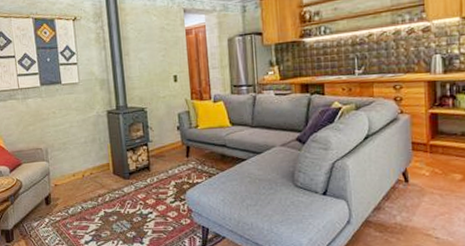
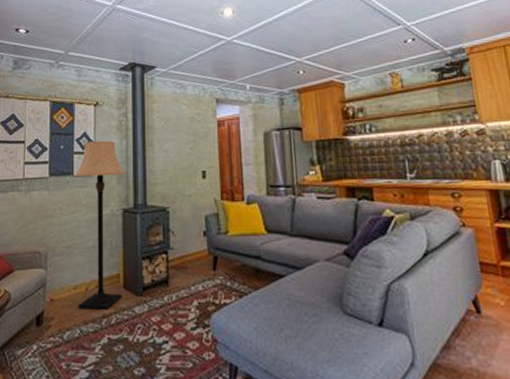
lamp: none [61,52,113,191] -> present [73,140,126,310]

